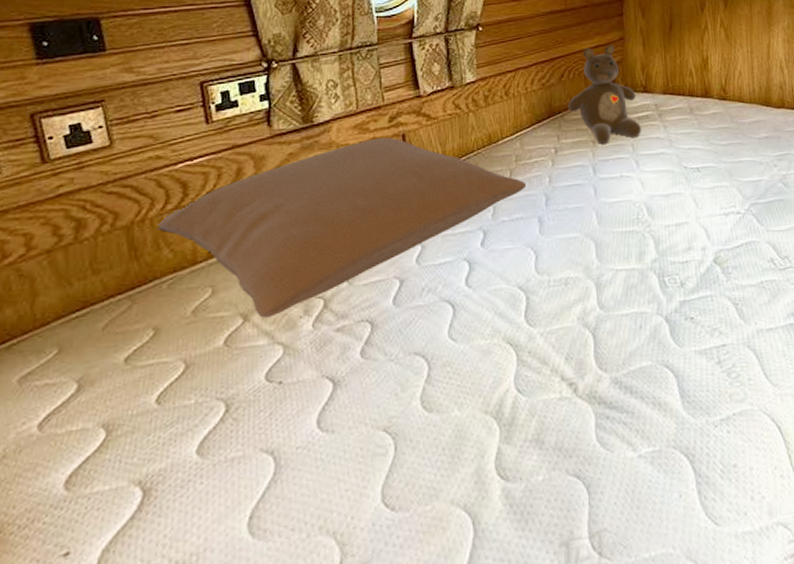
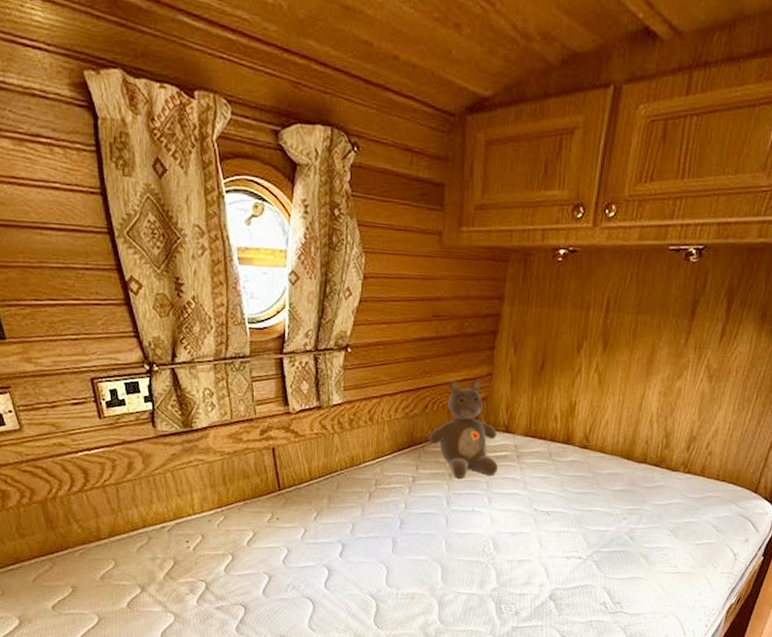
pillow: present [156,137,527,318] -> none [66,448,384,591]

